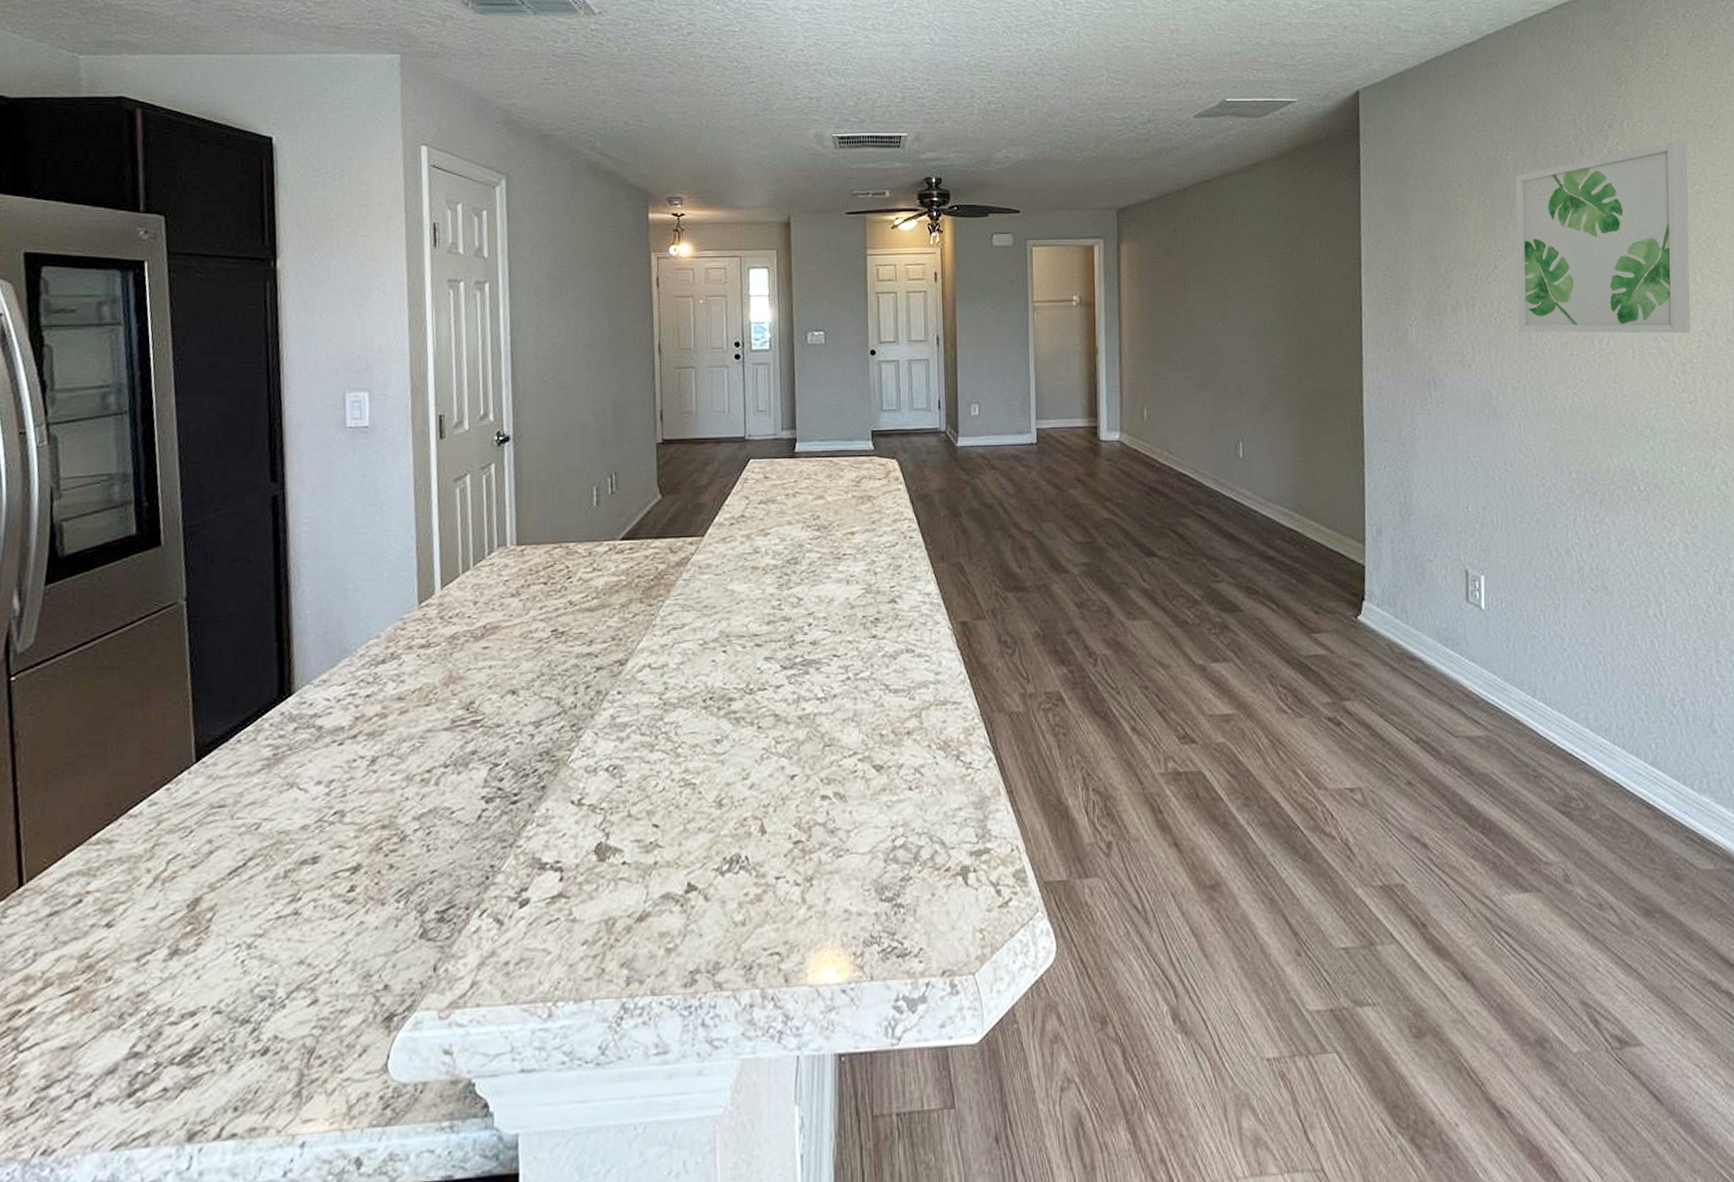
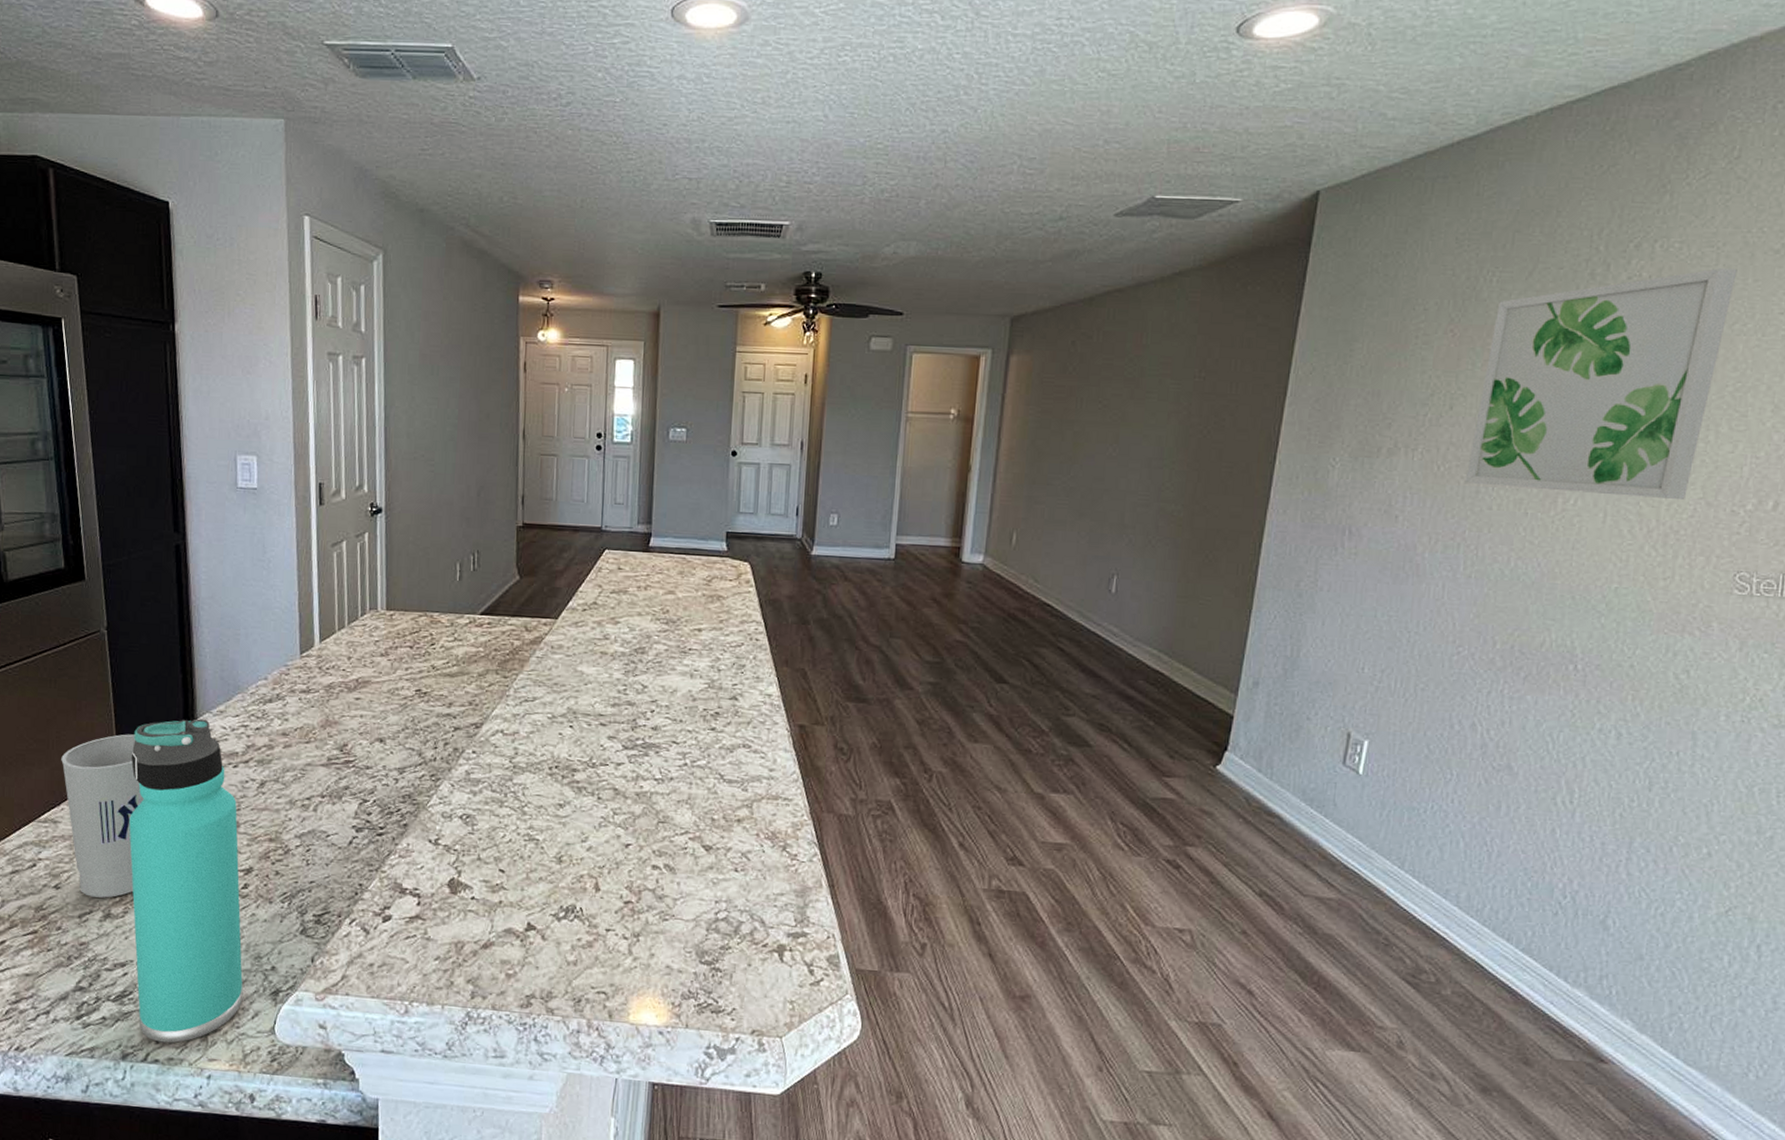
cup: none [121,721,226,931] -> present [61,734,144,898]
thermos bottle: none [206,692,348,1110] -> present [129,718,243,1044]

